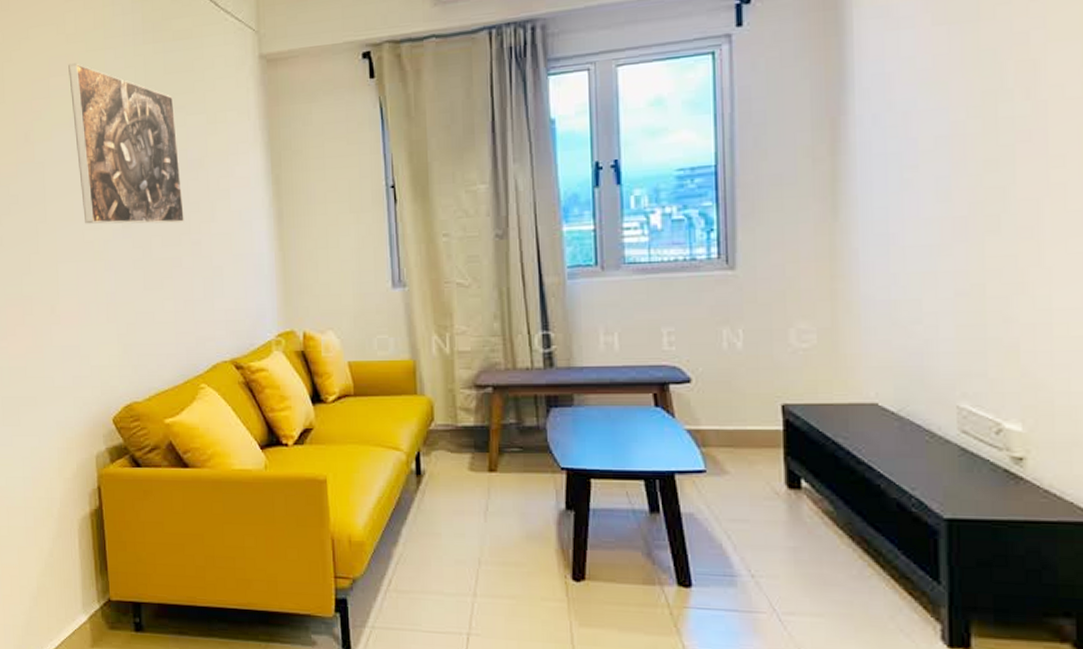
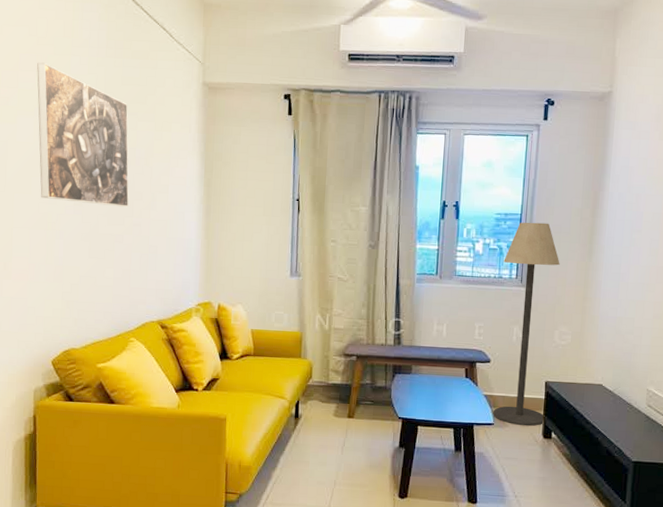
floor lamp: none [696,173,787,472] -> present [493,222,560,427]

